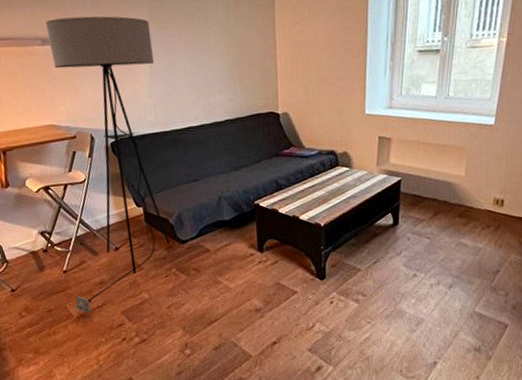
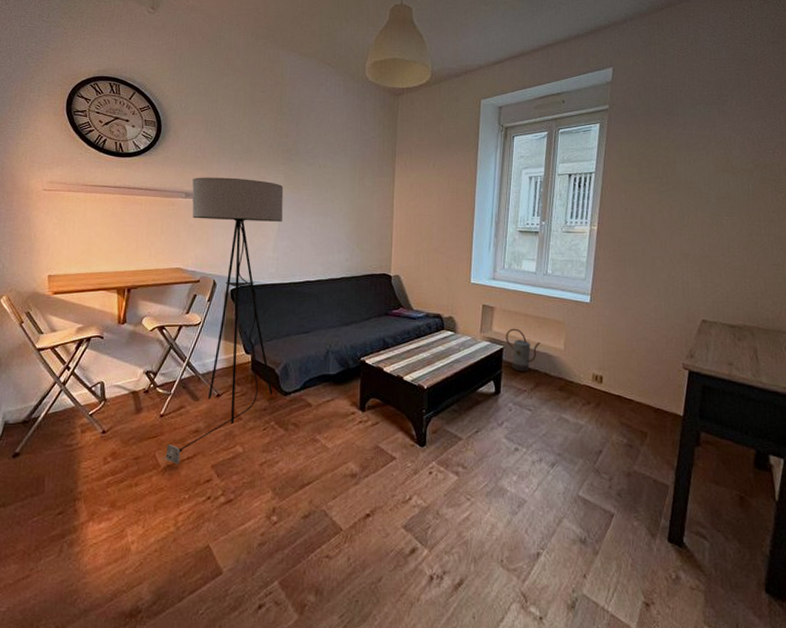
watering can: none [403,158,440,202] -> present [505,328,541,372]

